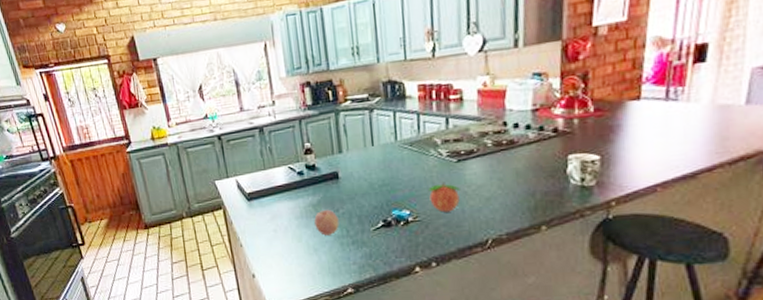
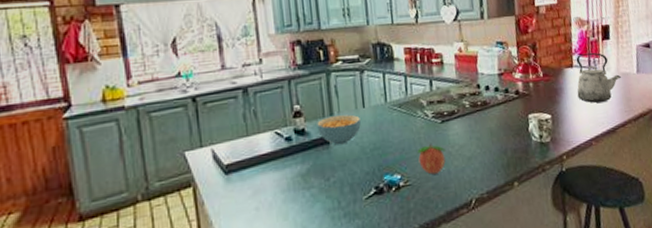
fruit: present [314,209,339,236] -> none [303,178,330,210]
cereal bowl: none [326,152,370,181] -> present [317,114,361,146]
kettle: none [642,80,718,143] -> present [576,52,622,103]

